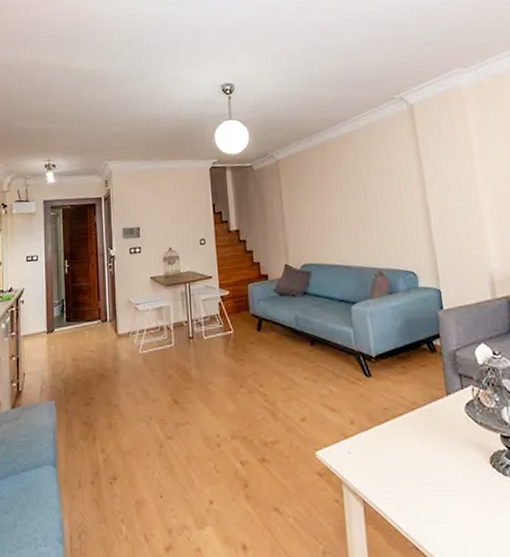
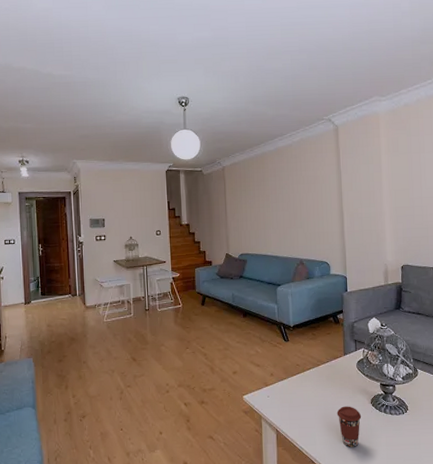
coffee cup: none [443,467,480,528] -> present [337,406,362,447]

